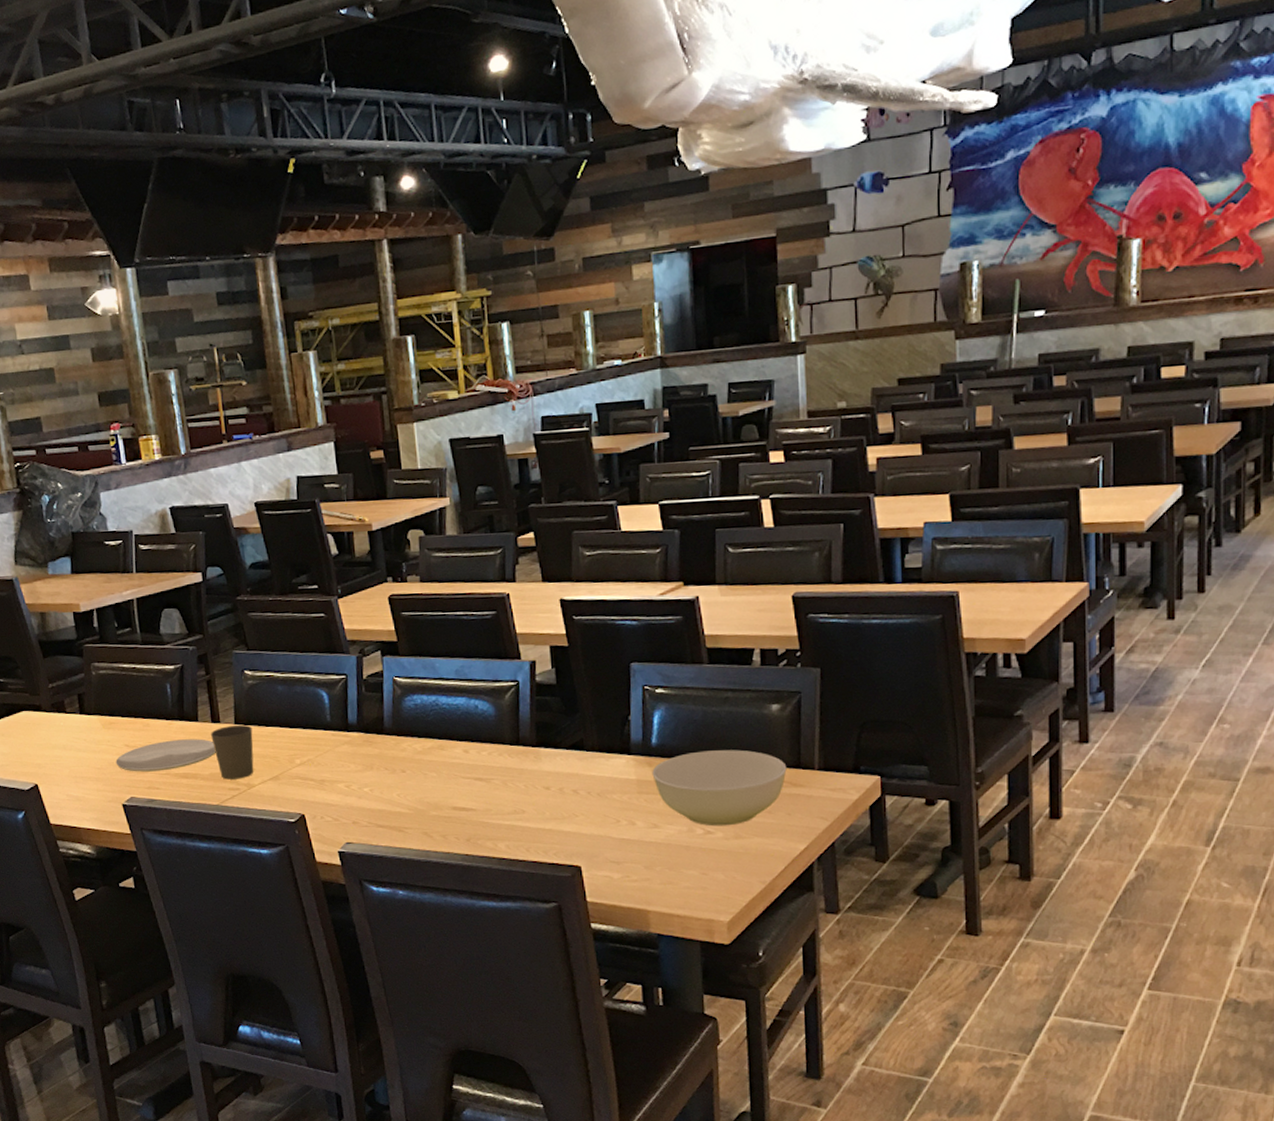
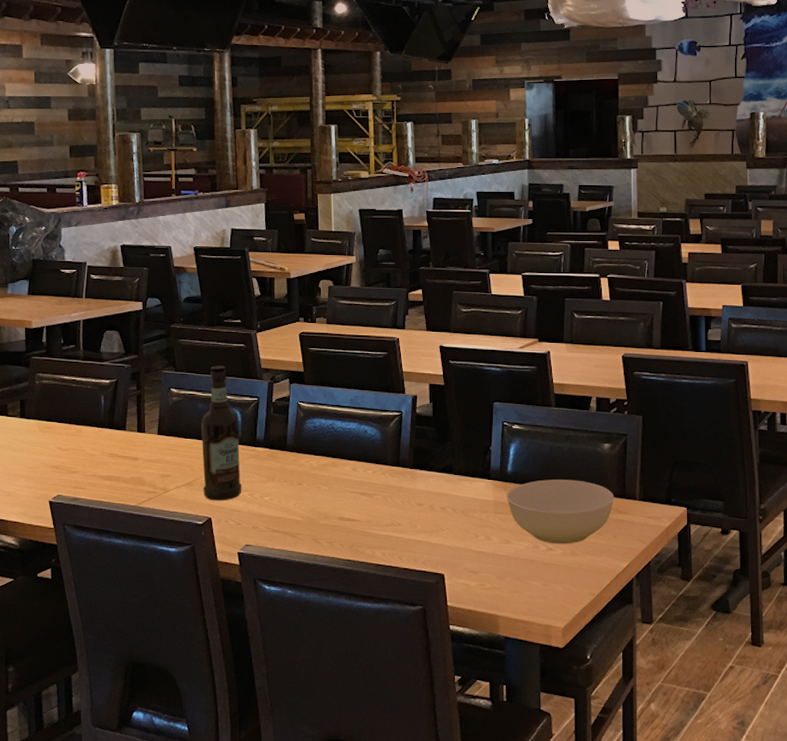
plate: present [116,739,216,772] -> none [47,445,139,473]
dixie cup: present [211,724,254,780] -> none [136,435,173,484]
root beer: none [283,640,337,795] -> present [201,365,242,501]

